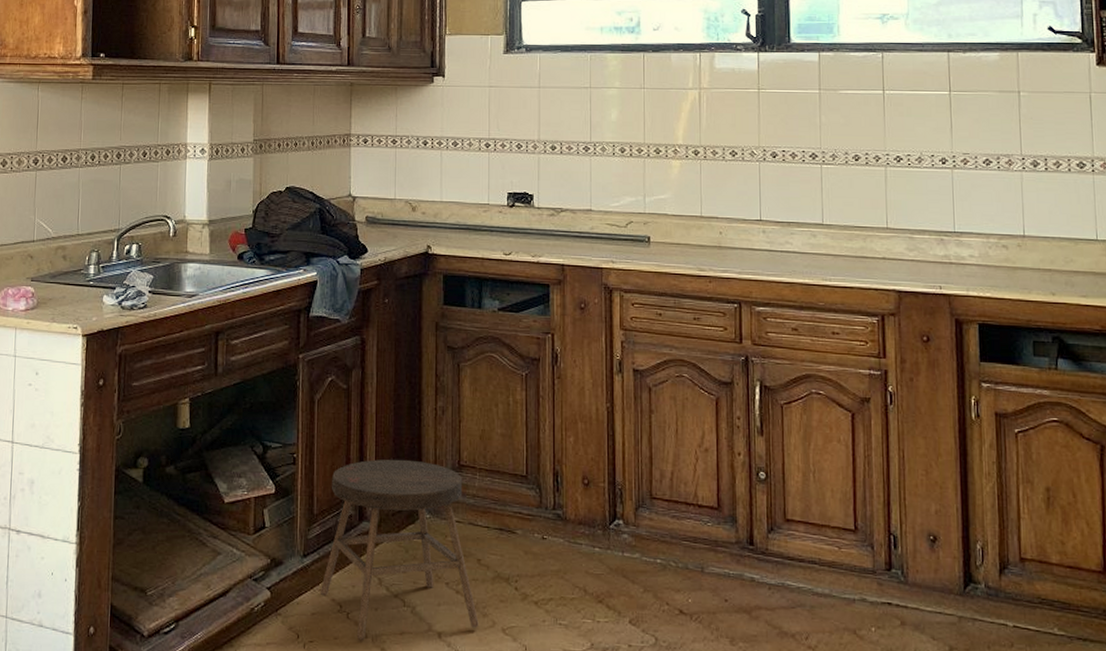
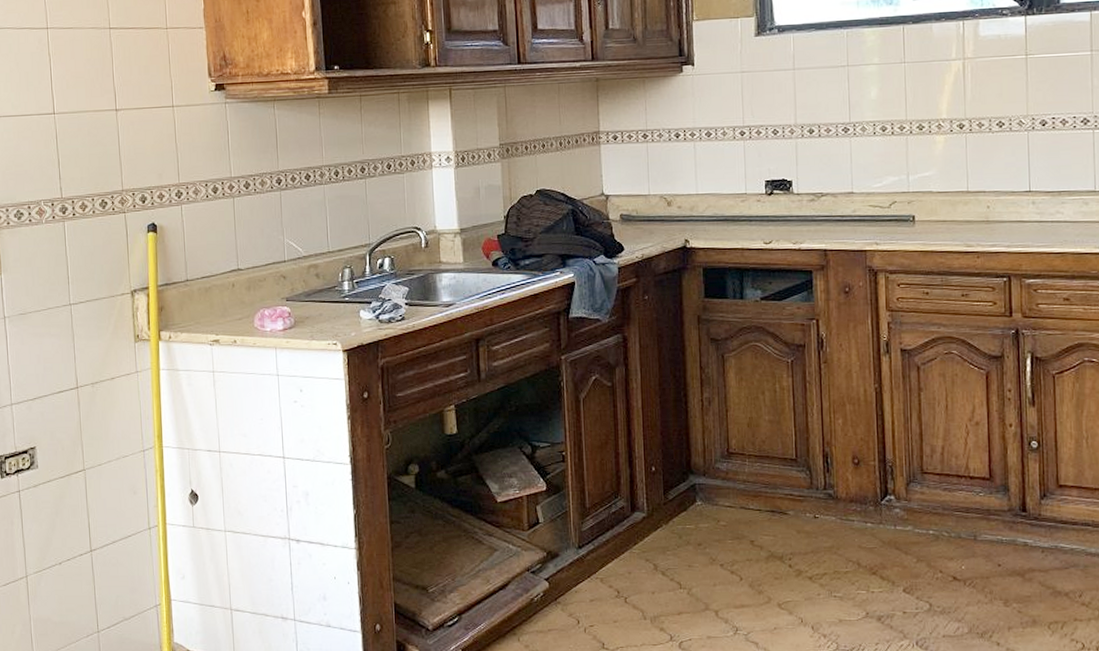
stool: present [319,459,479,640] -> none [596,450,755,621]

